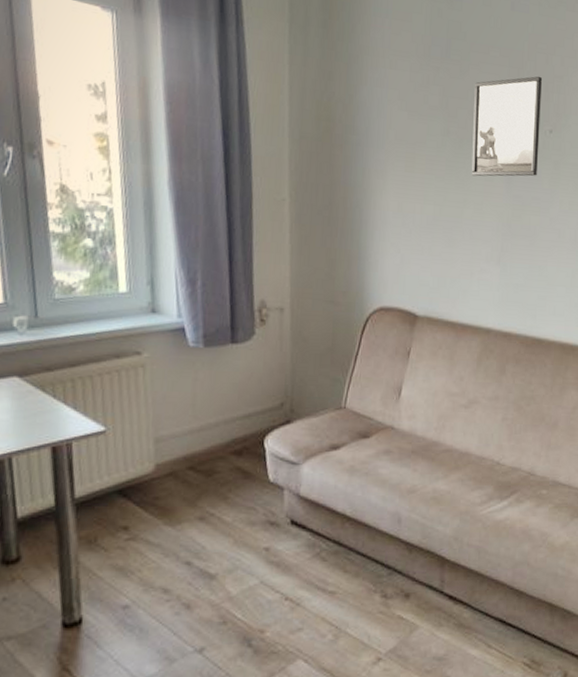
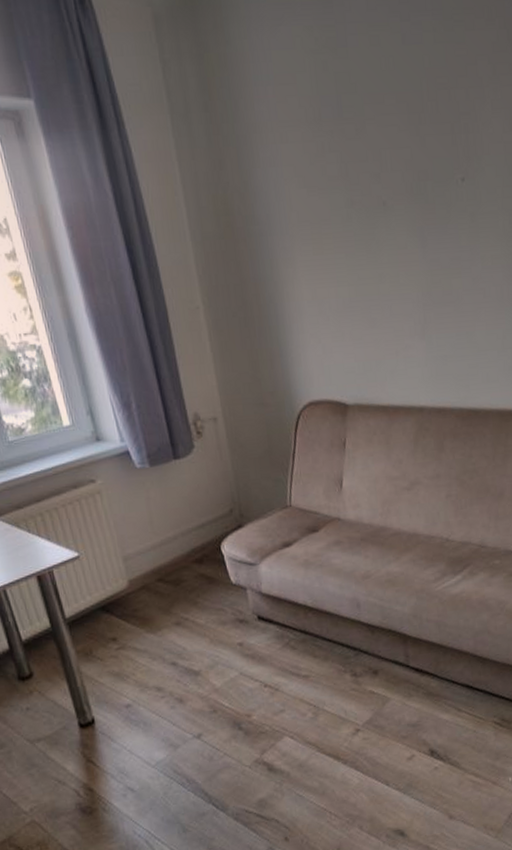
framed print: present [471,76,542,177] -> none [374,117,453,247]

